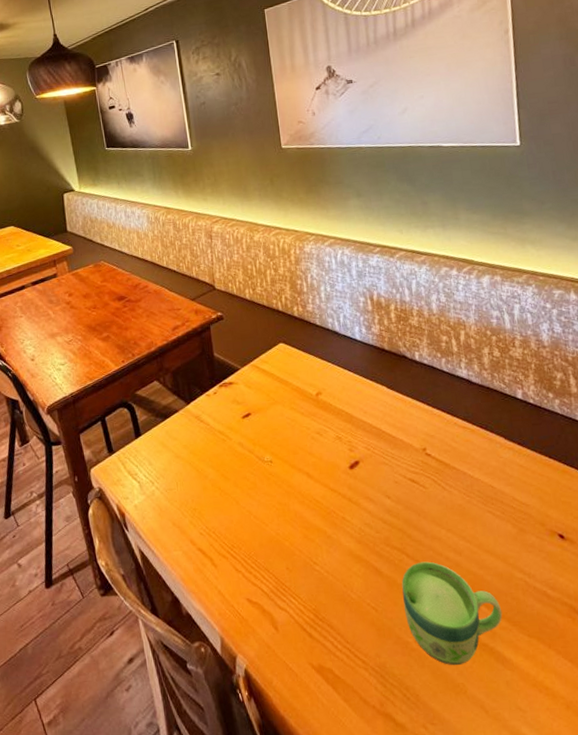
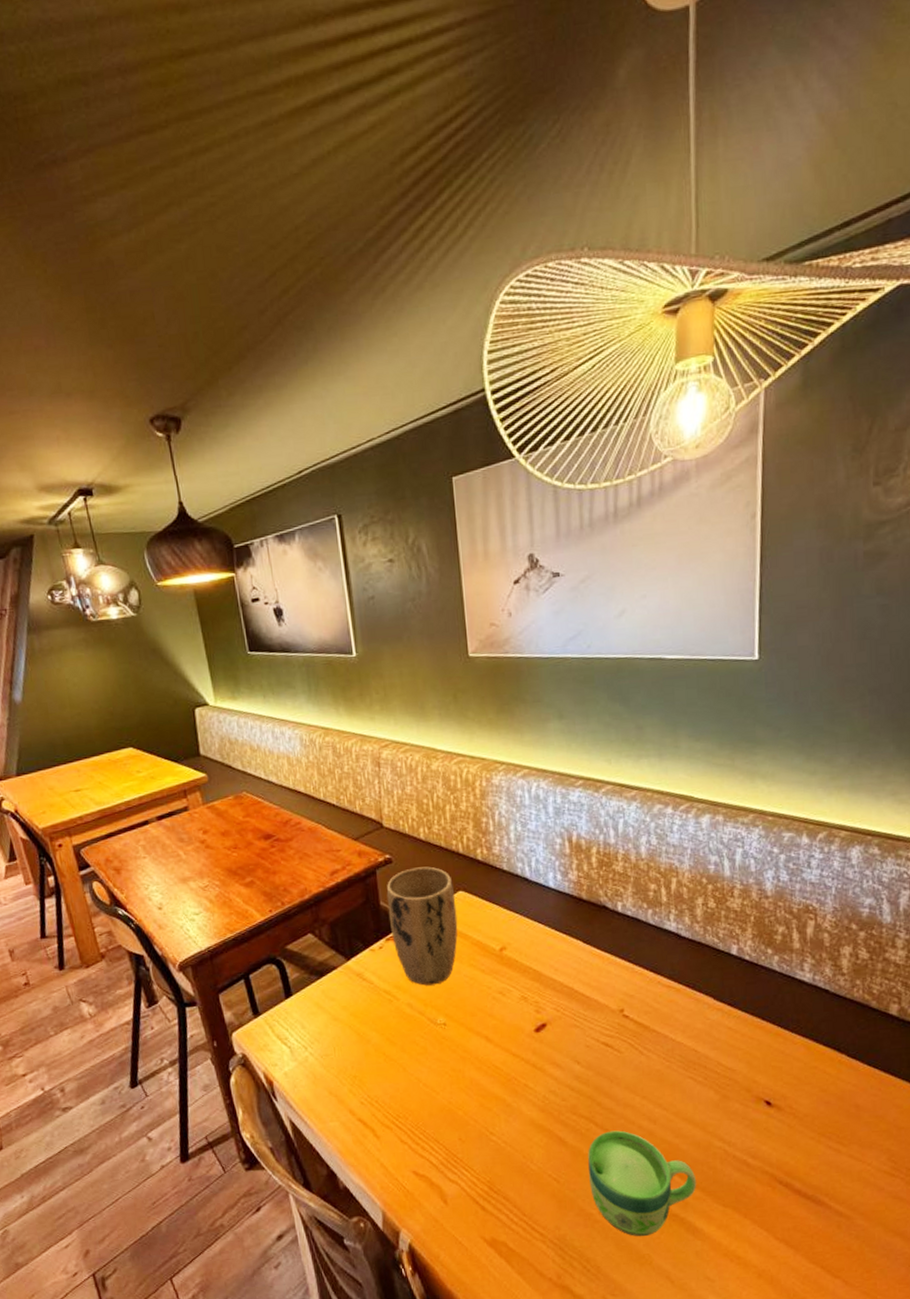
plant pot: none [219,322,280,427] -> present [386,866,458,986]

